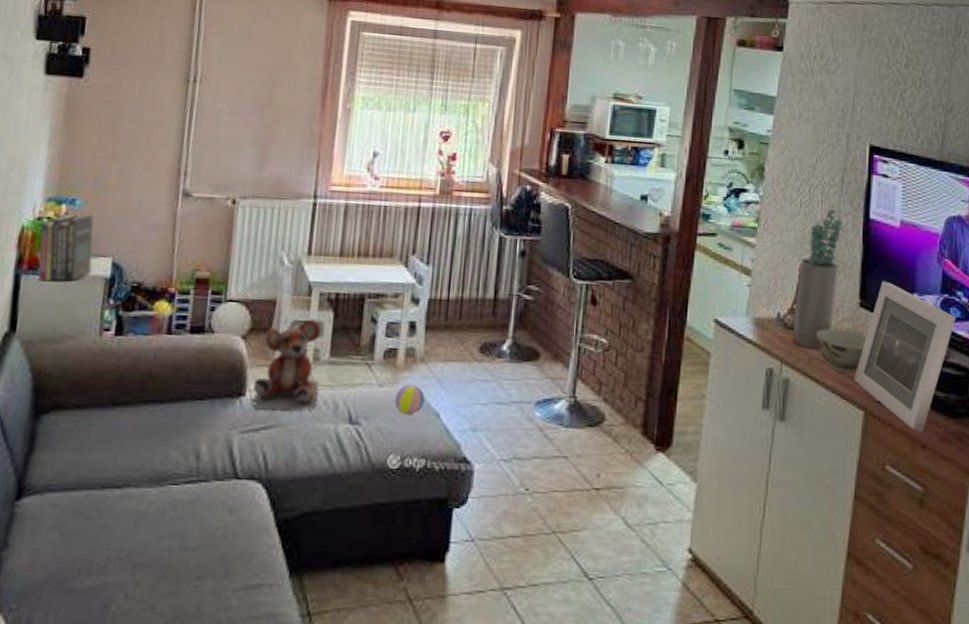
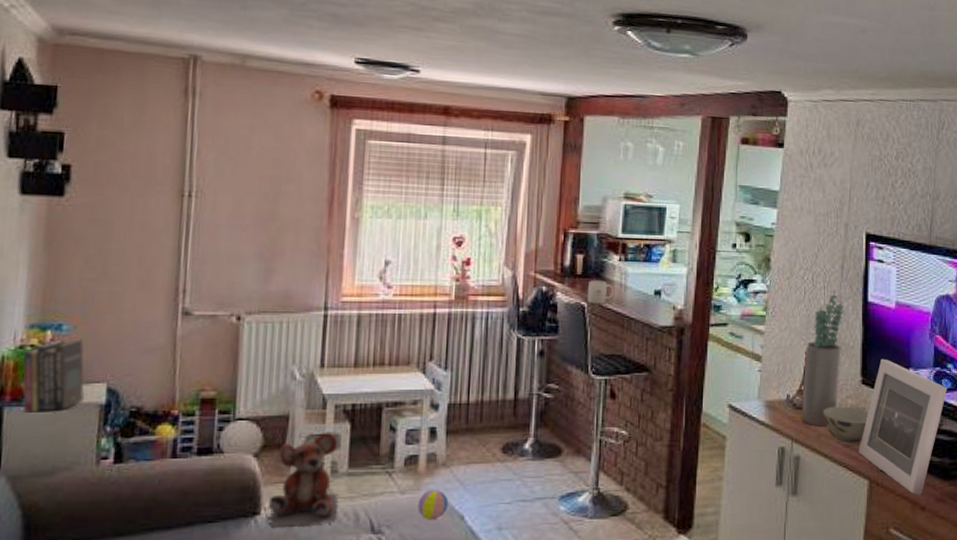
mug: none [571,181,600,207] -> present [587,280,615,304]

